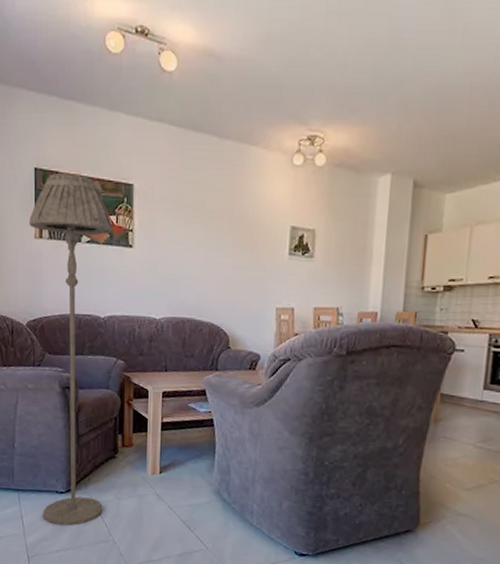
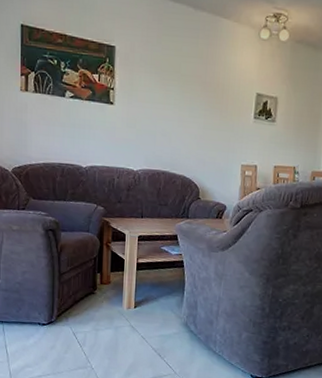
floor lamp: present [29,173,112,526] -> none [15,31,95,354]

